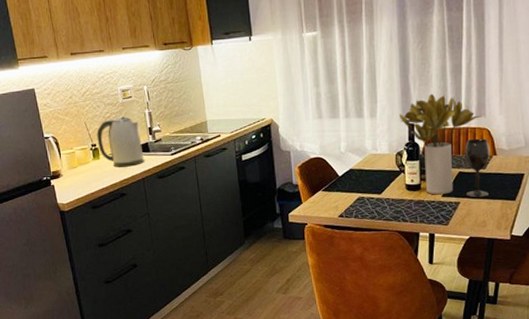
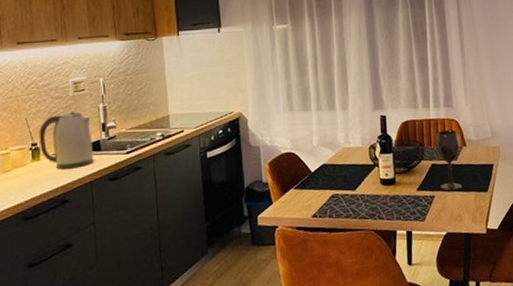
flower bouquet: present [400,94,482,195] -> none [371,86,450,189]

